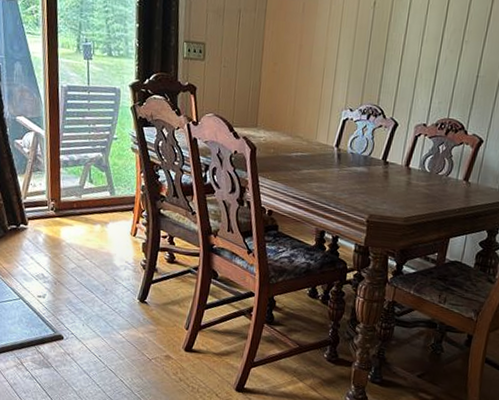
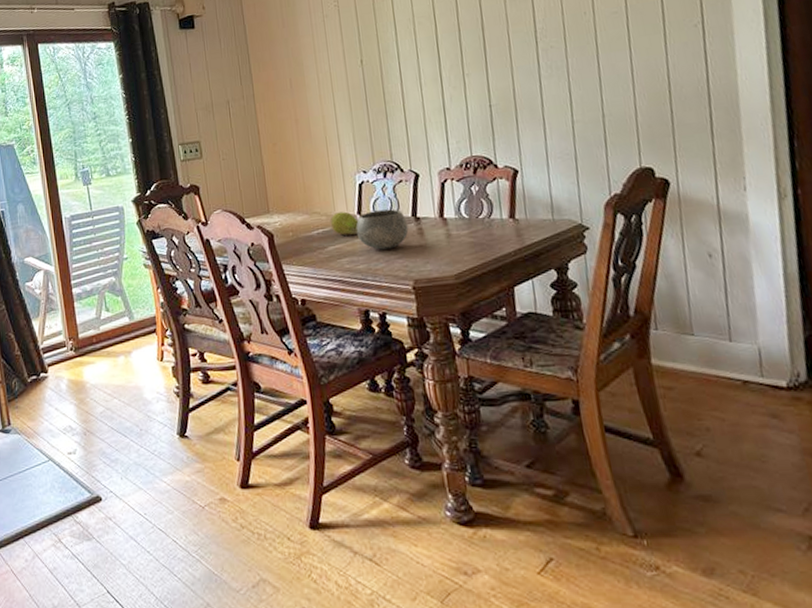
fruit: none [309,141,335,164] -> present [330,211,359,236]
bowl: none [330,147,377,184] -> present [355,209,409,250]

